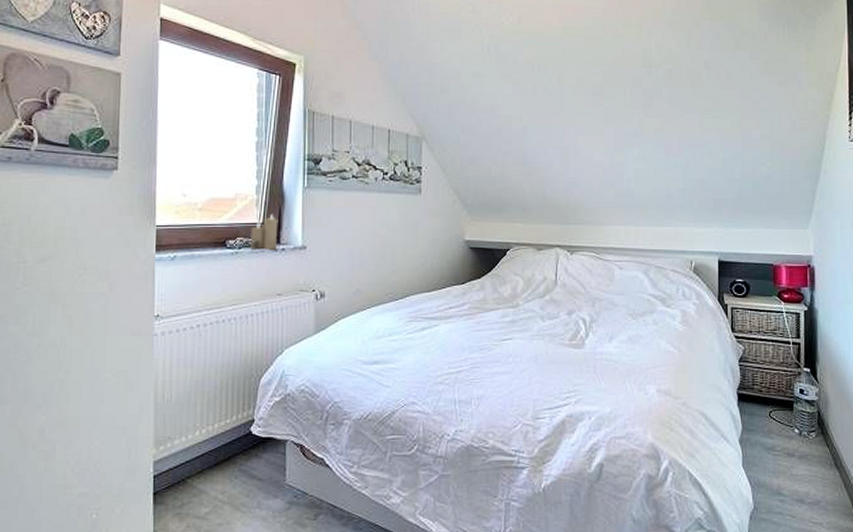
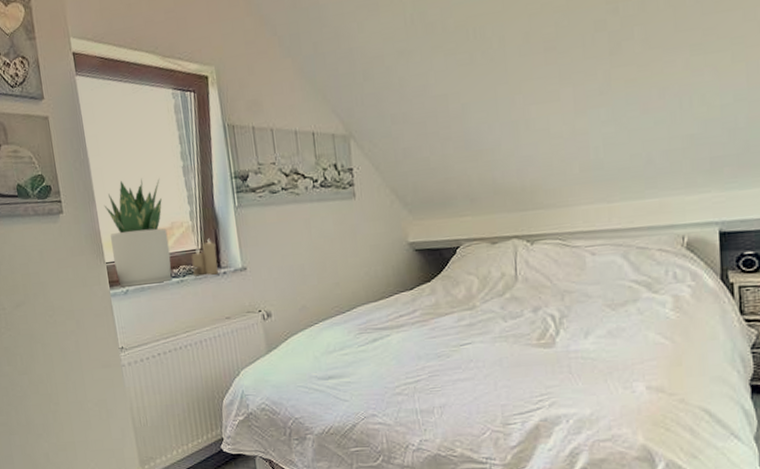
planter: none [165,146,231,253] -> present [104,178,172,287]

